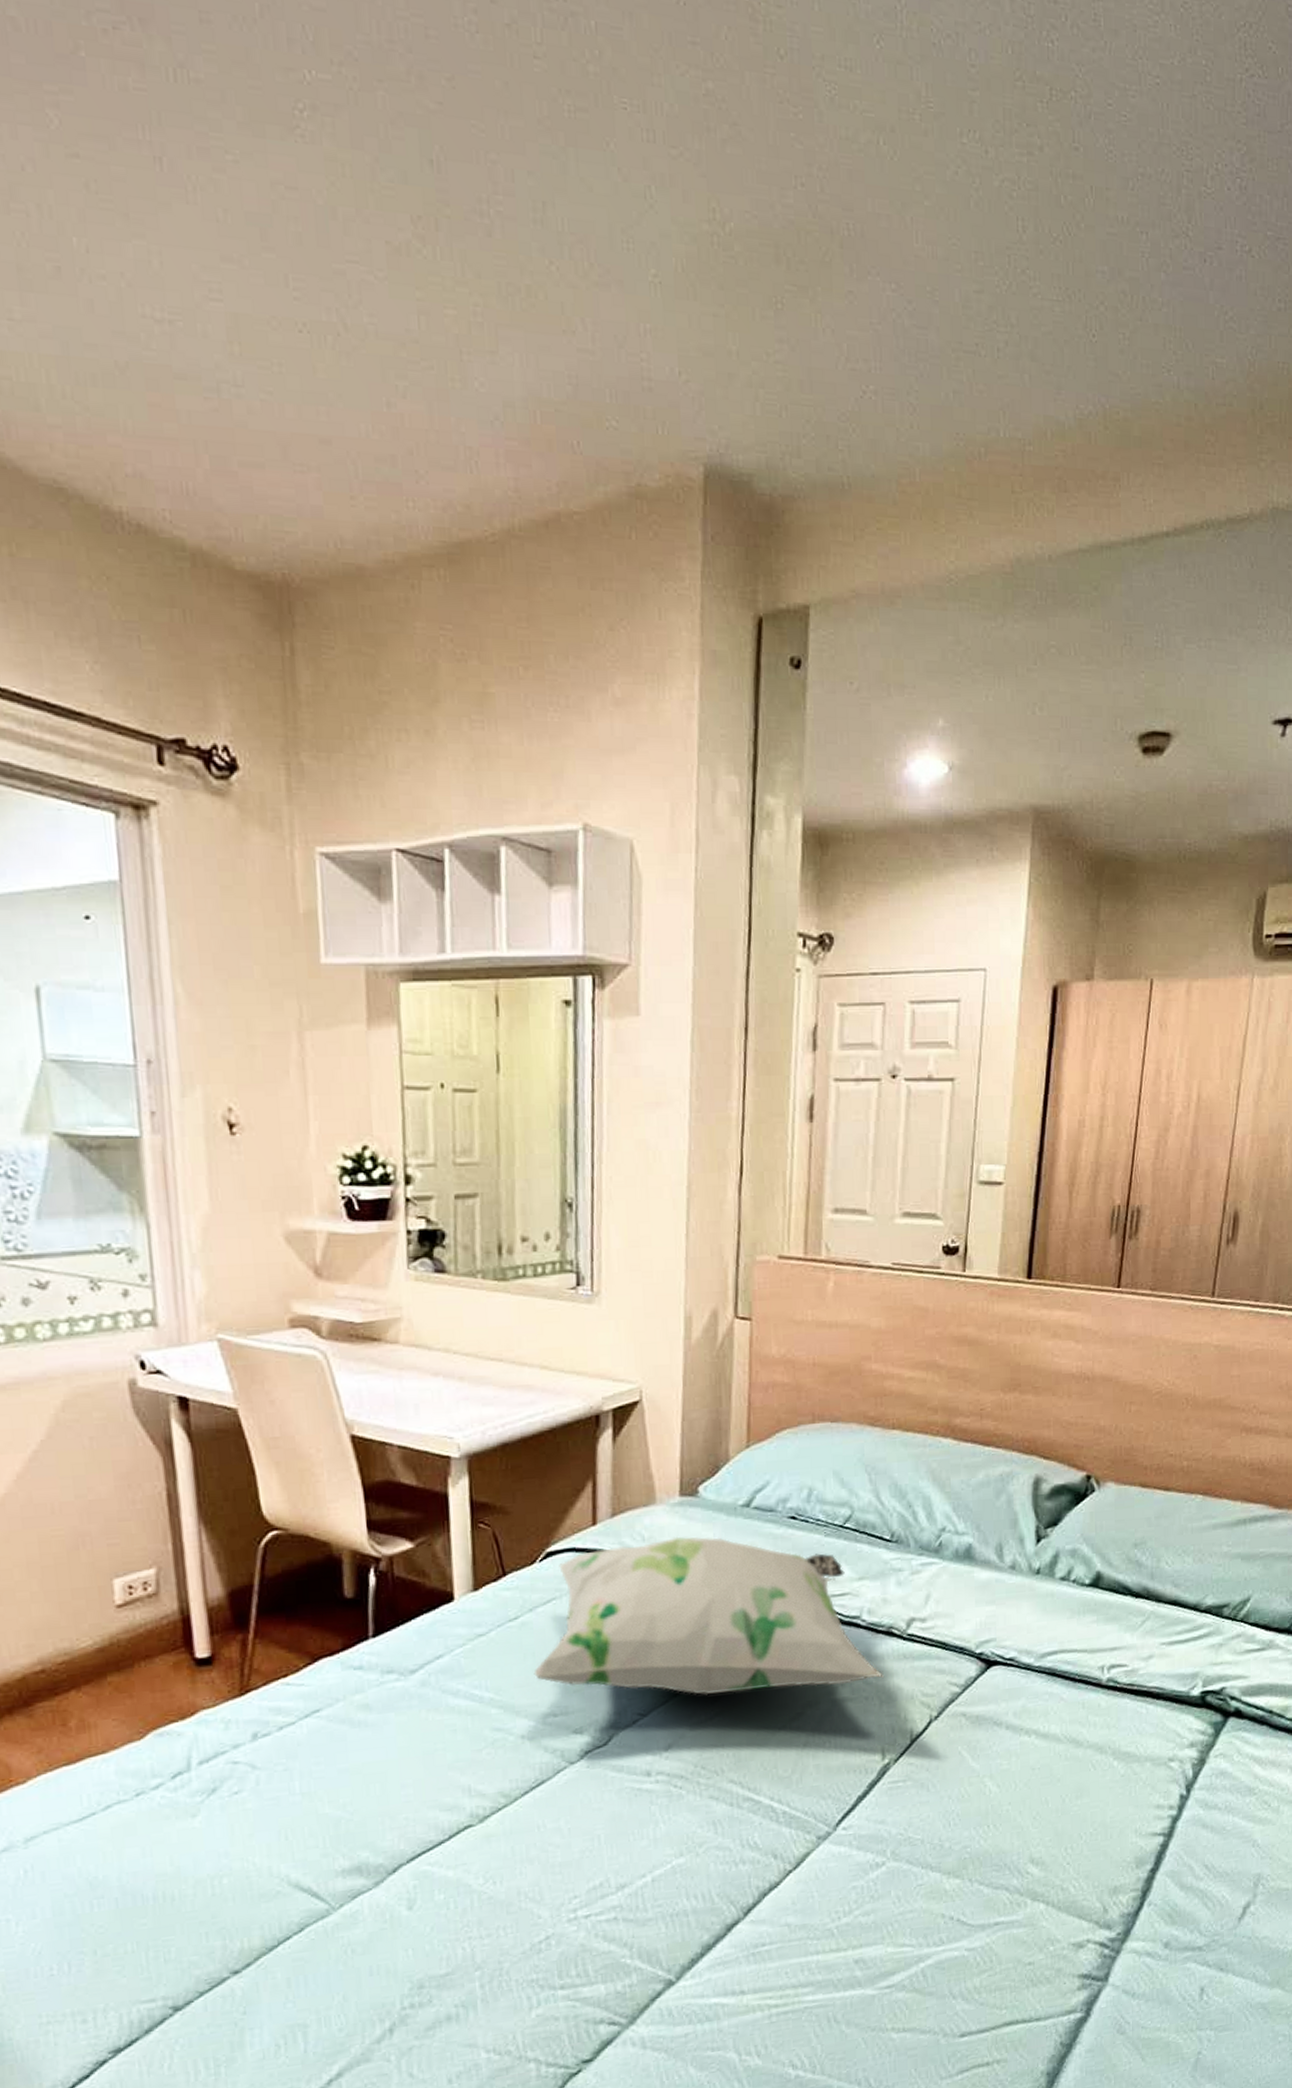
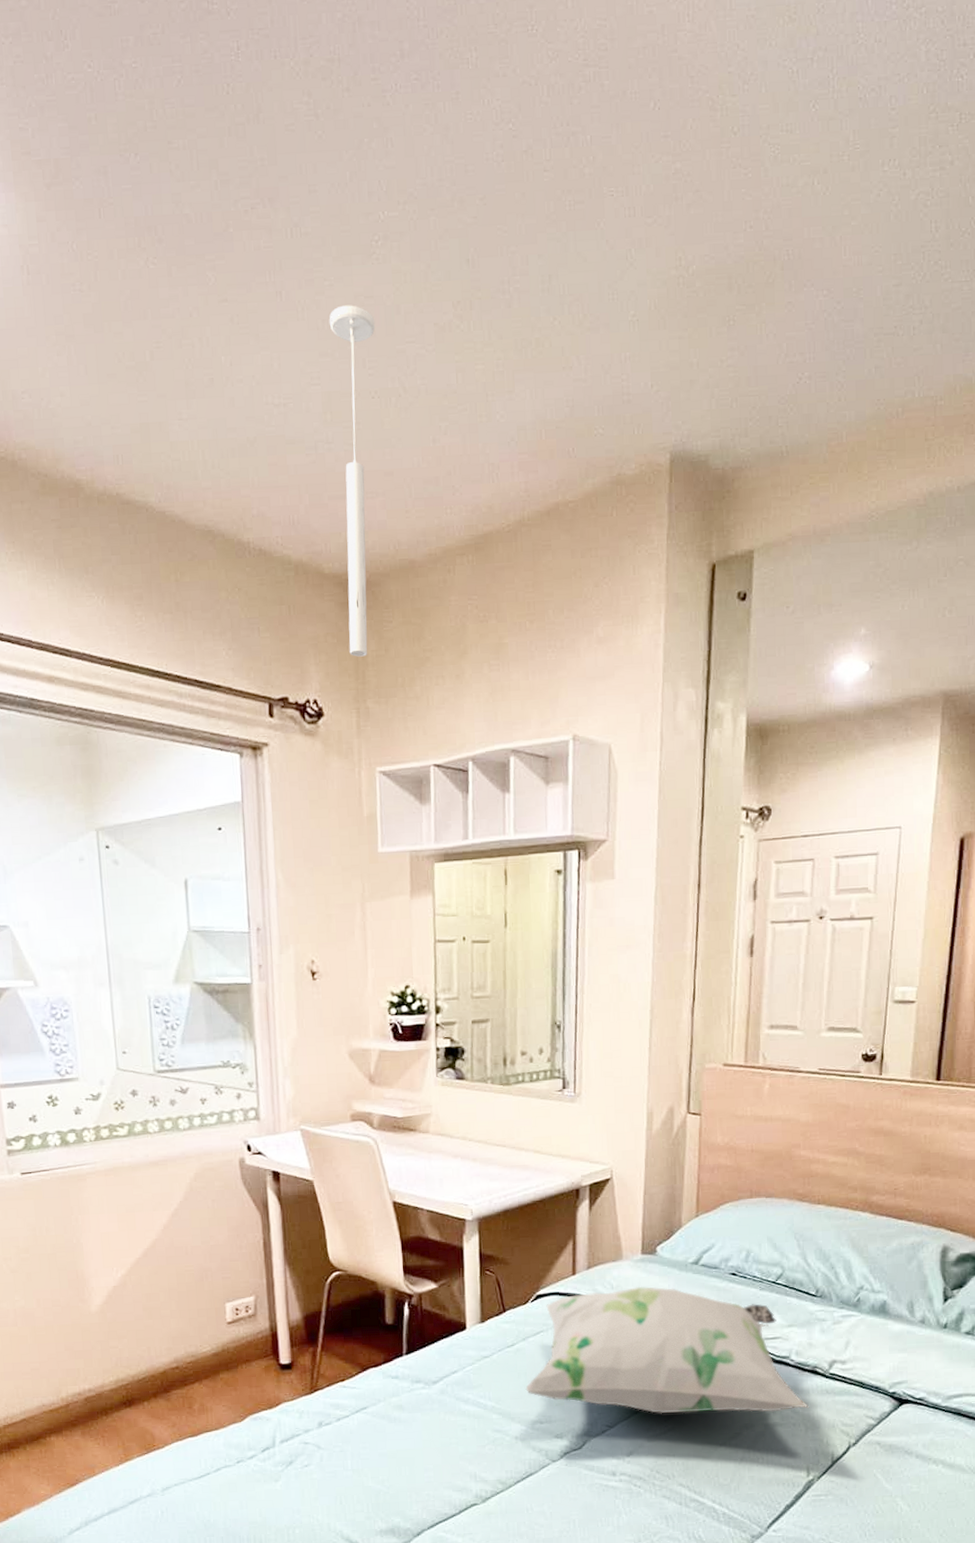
ceiling light: none [233,193,302,692] -> present [329,305,375,657]

